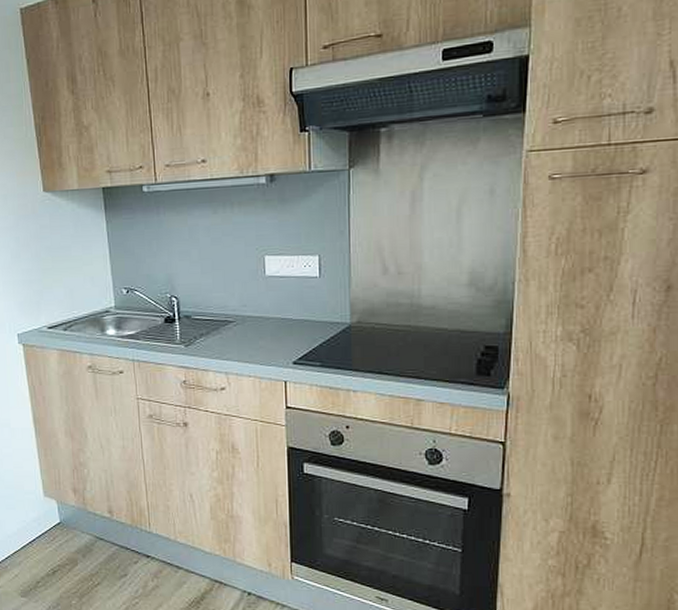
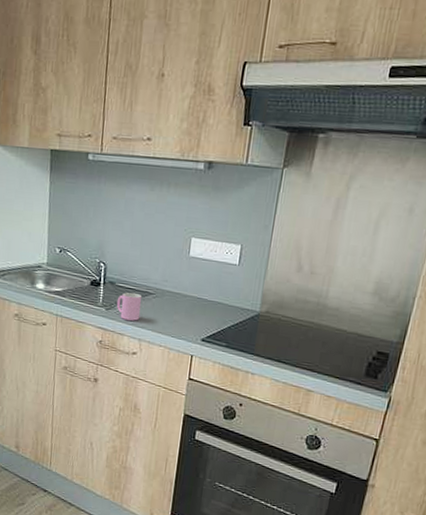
cup: none [195,324,223,354] -> present [116,292,142,321]

